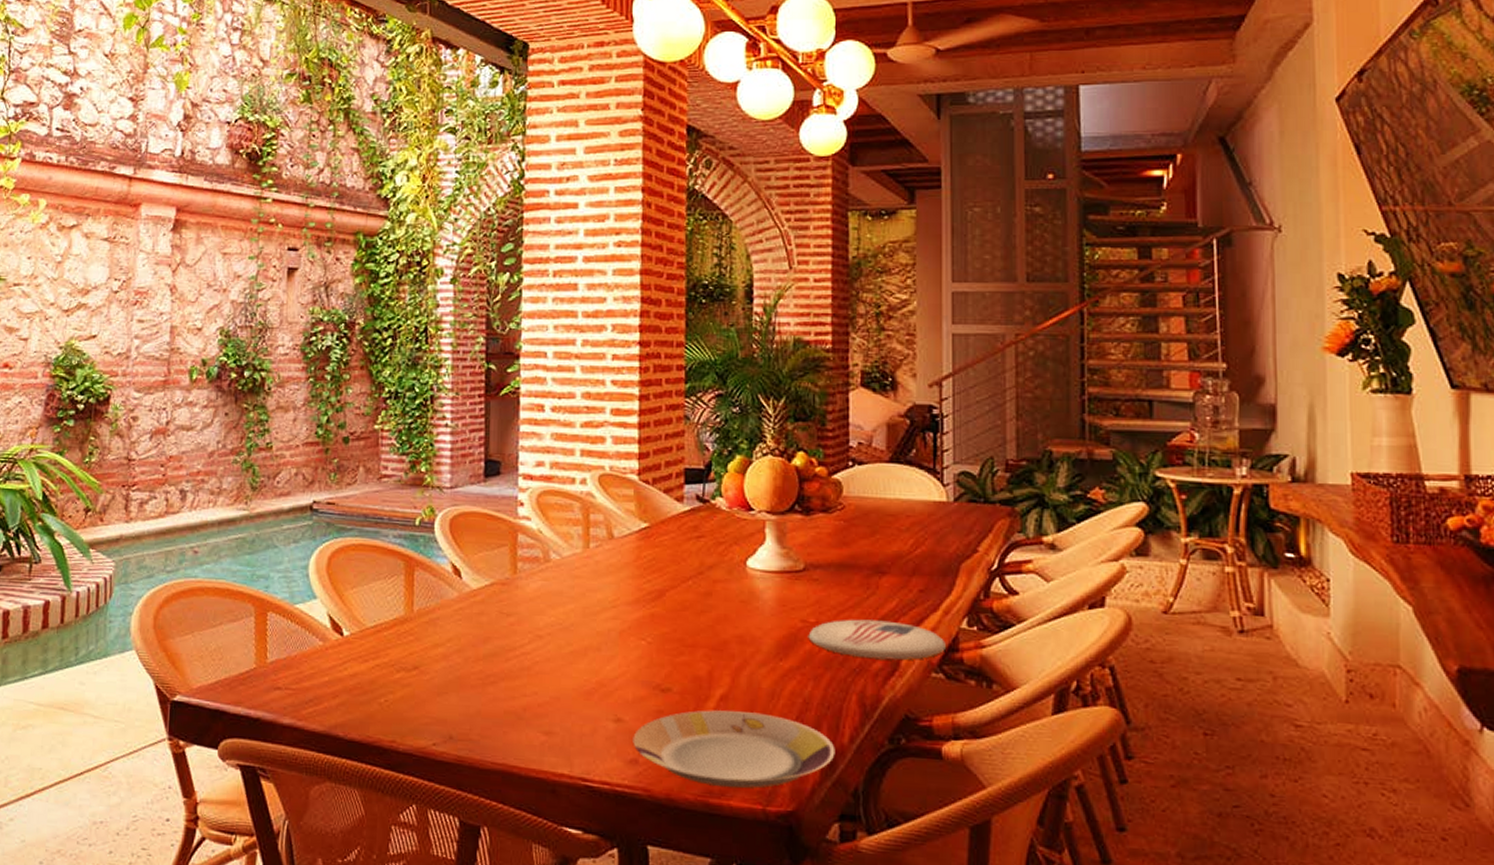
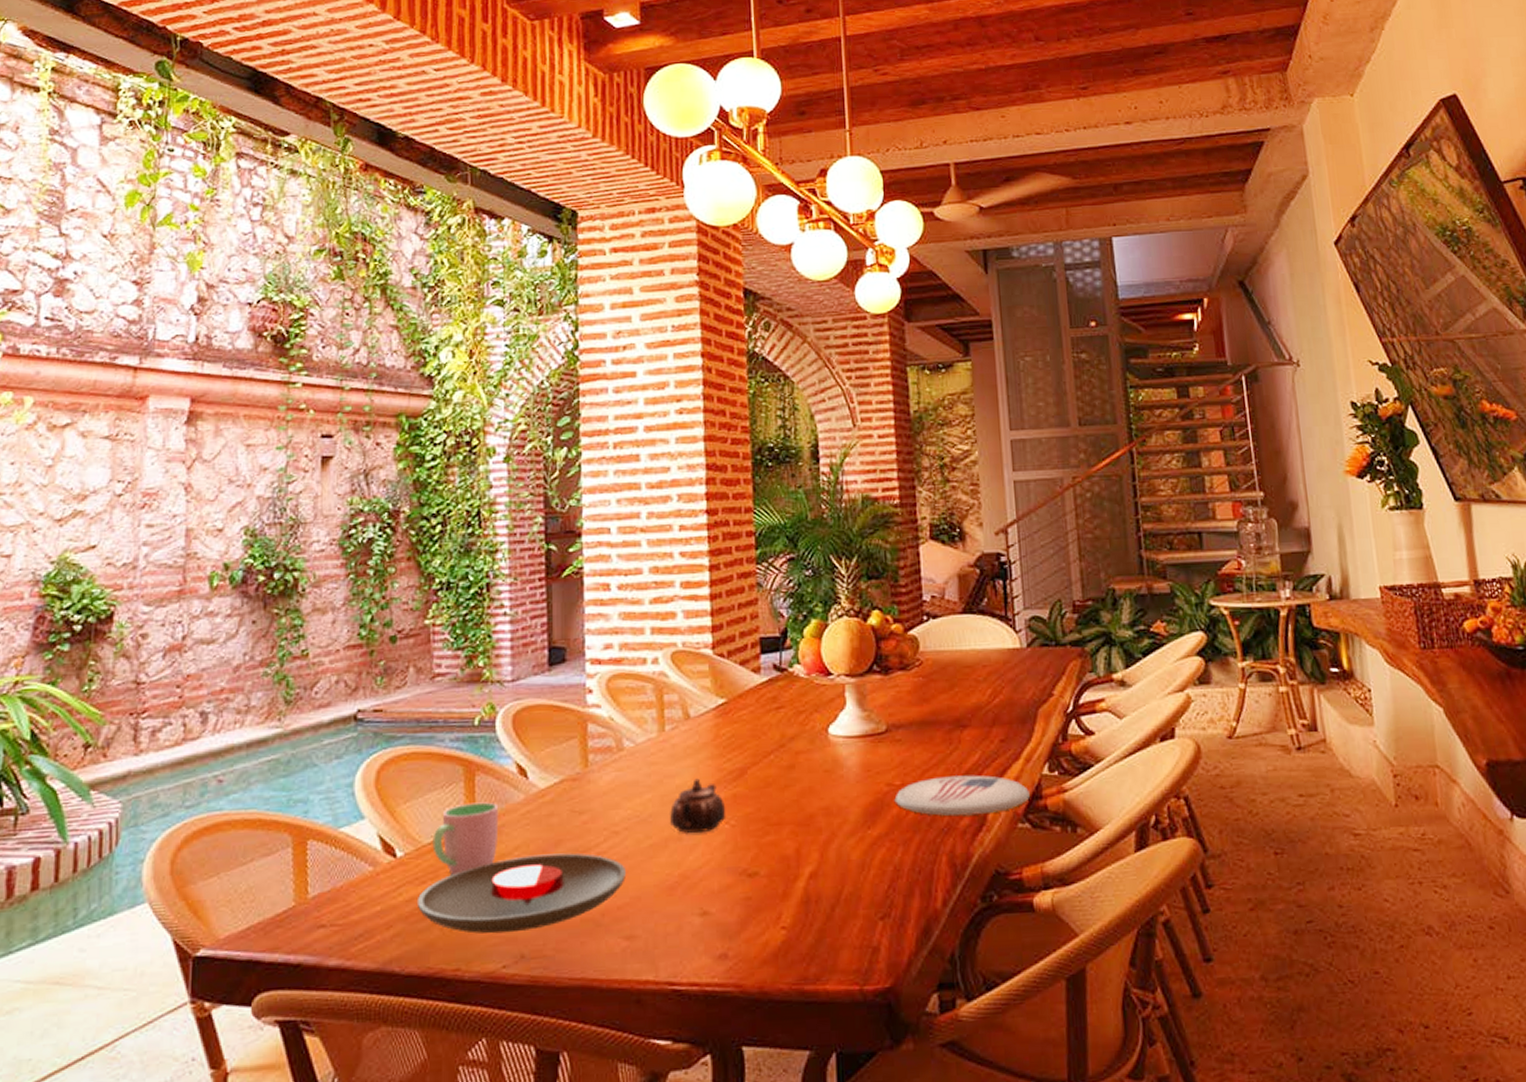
plate: none [360,648,547,716] -> present [418,853,626,934]
cup: none [375,595,435,657] -> present [432,802,499,875]
teapot: none [590,595,644,647] -> present [670,778,726,834]
plate: present [633,710,835,789] -> none [721,886,930,972]

